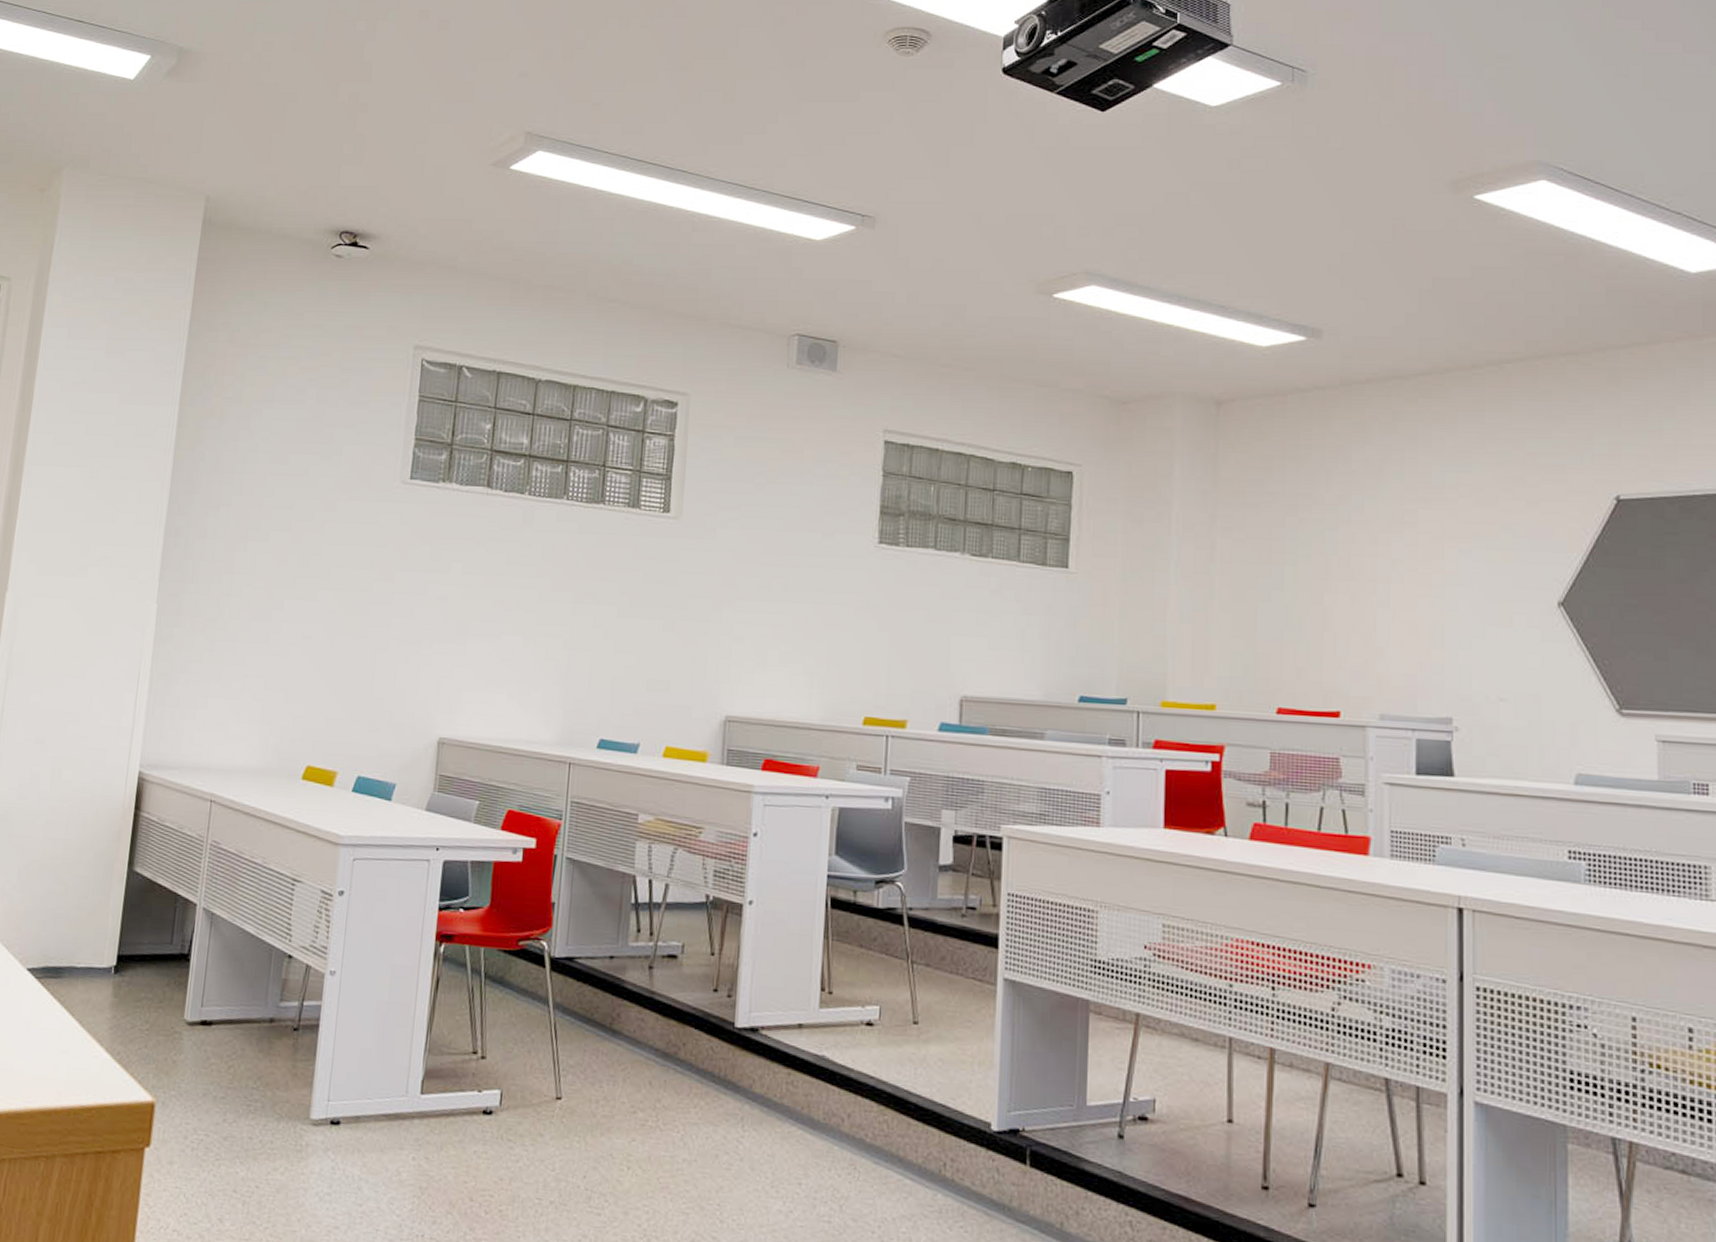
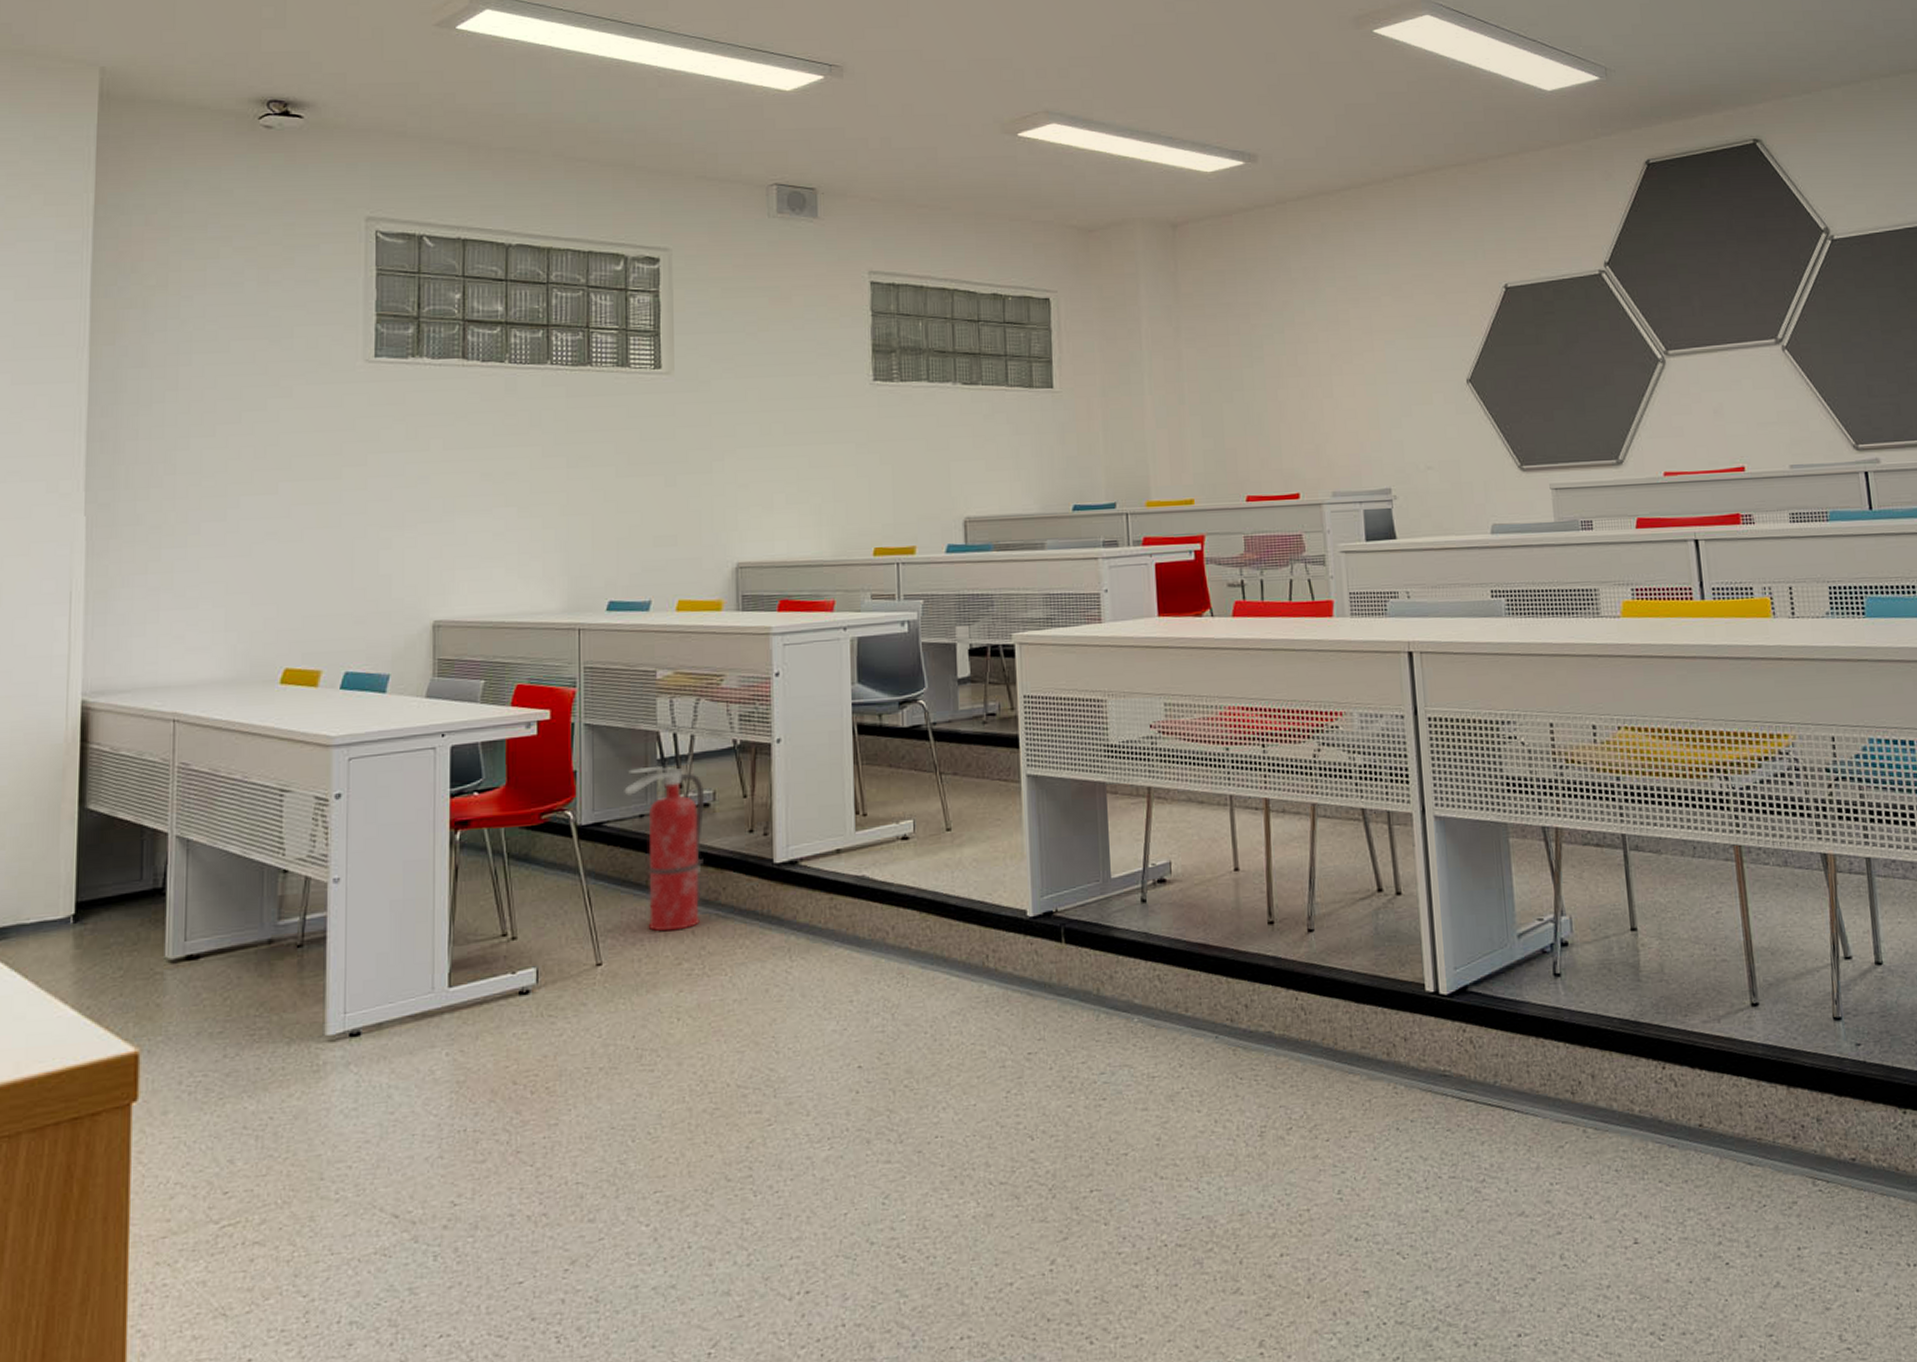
fire extinguisher: none [597,909,674,1079] -> present [624,765,705,932]

